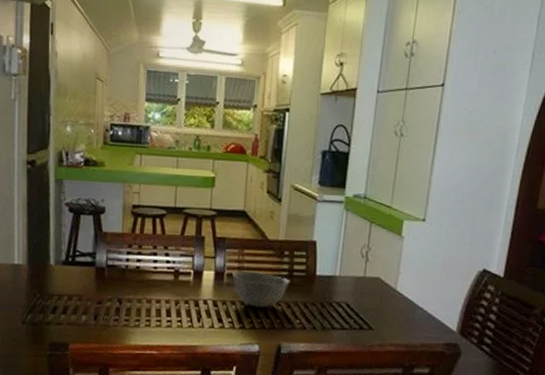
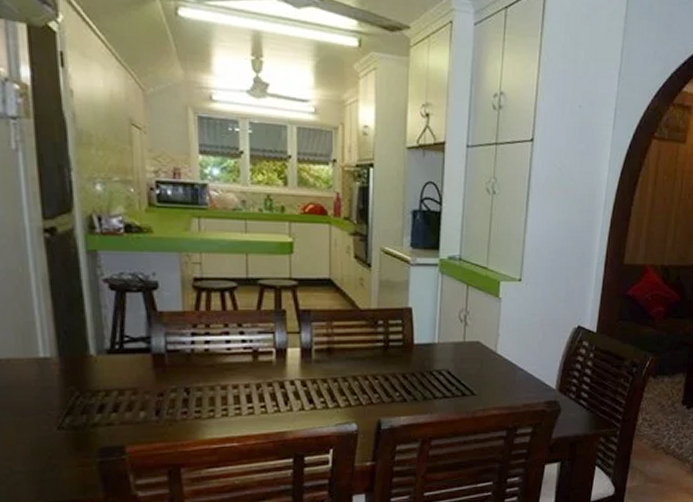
bowl: present [232,270,290,308] -> none [322,345,386,384]

